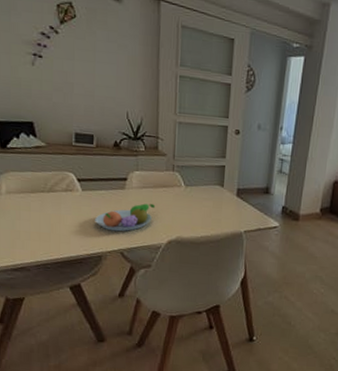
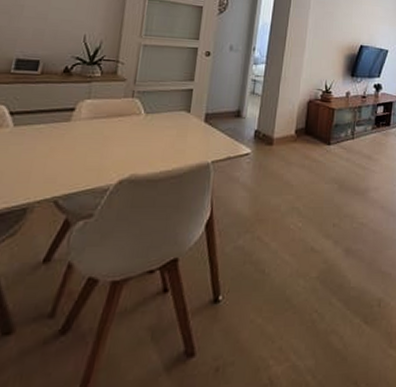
fruit bowl: present [95,203,156,232] -> none [25,137,108,174]

